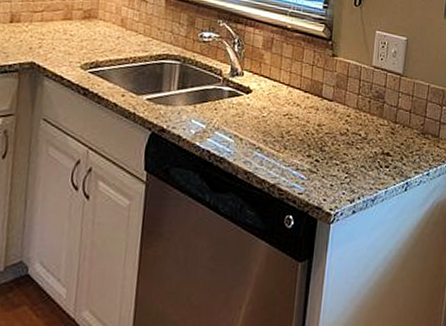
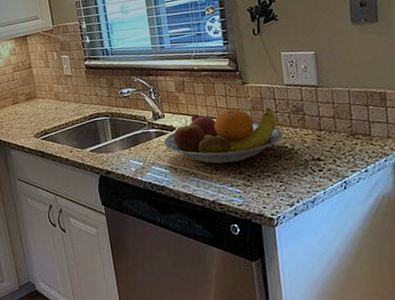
fruit bowl: none [235,79,361,143] -> present [163,107,284,164]

